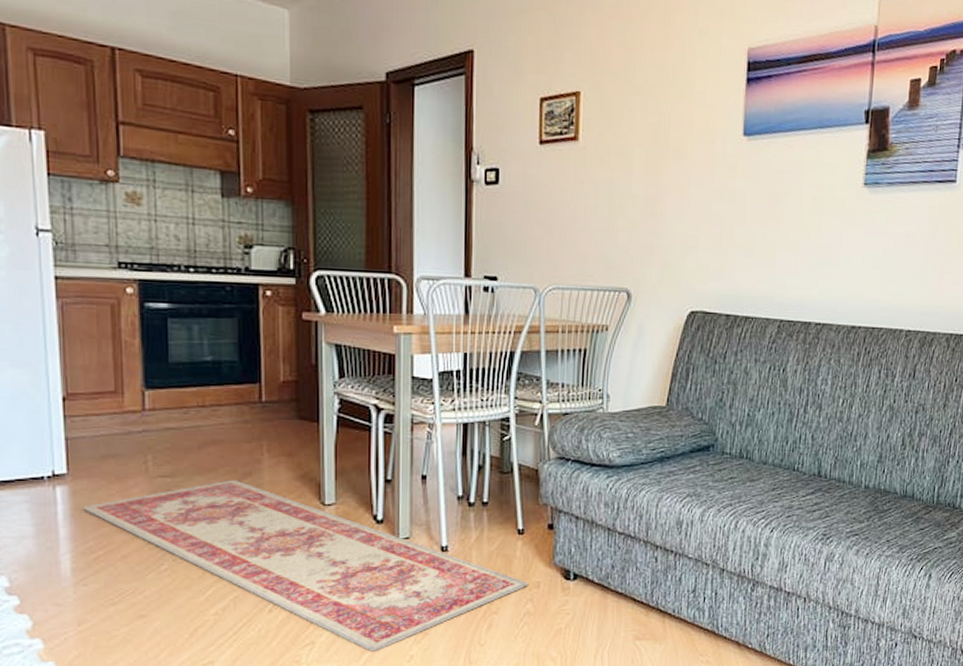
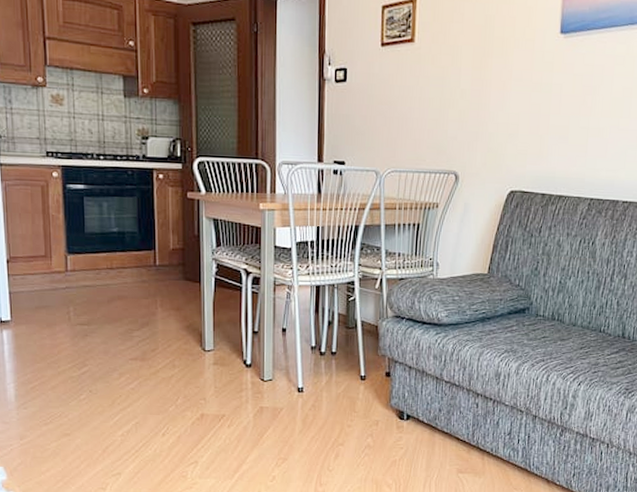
rug: present [83,480,529,652] -> none [22,328,369,472]

